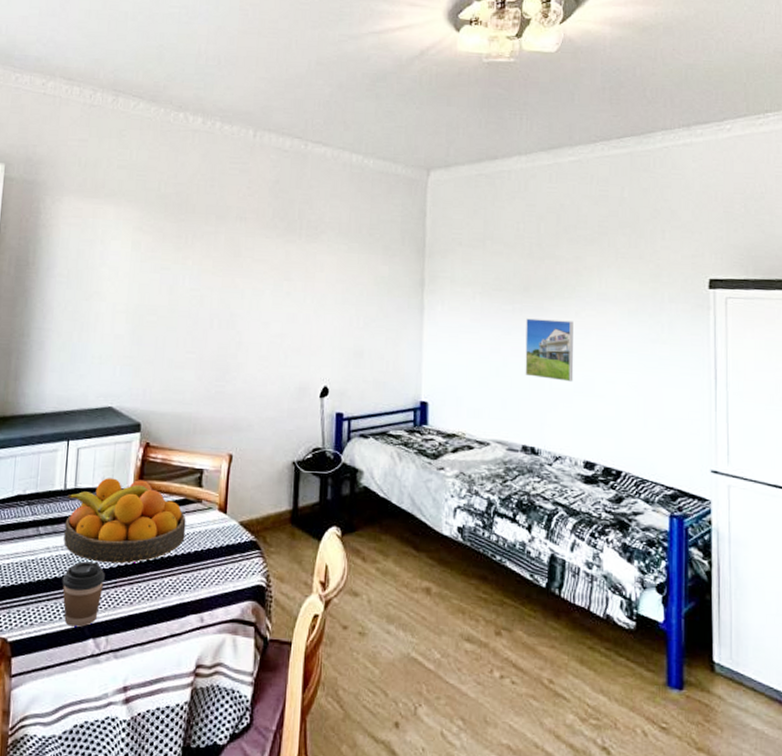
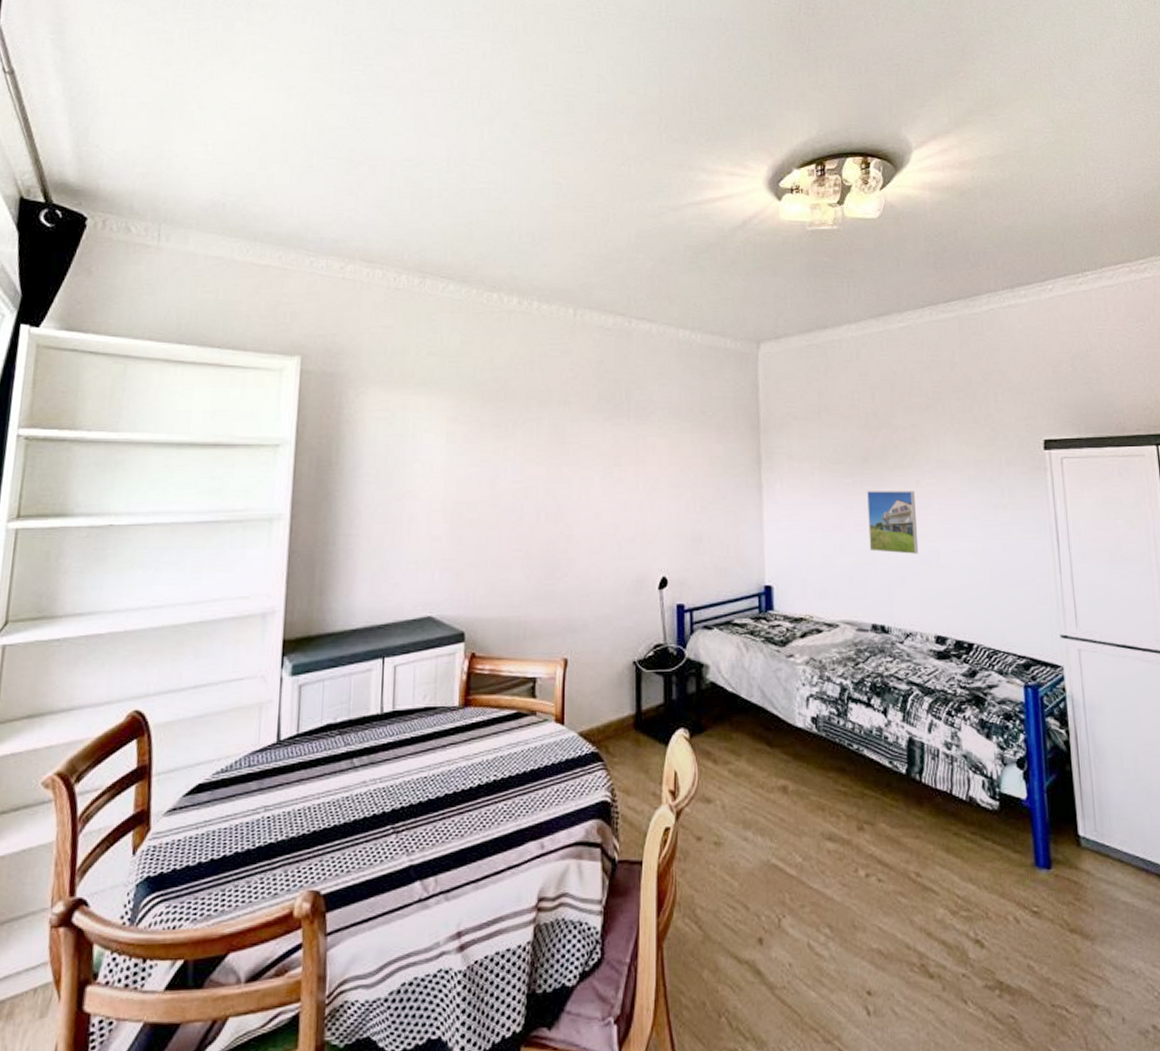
coffee cup: present [62,561,105,627] -> none [382,793,431,869]
fruit bowl: present [64,478,186,564] -> none [382,695,520,793]

